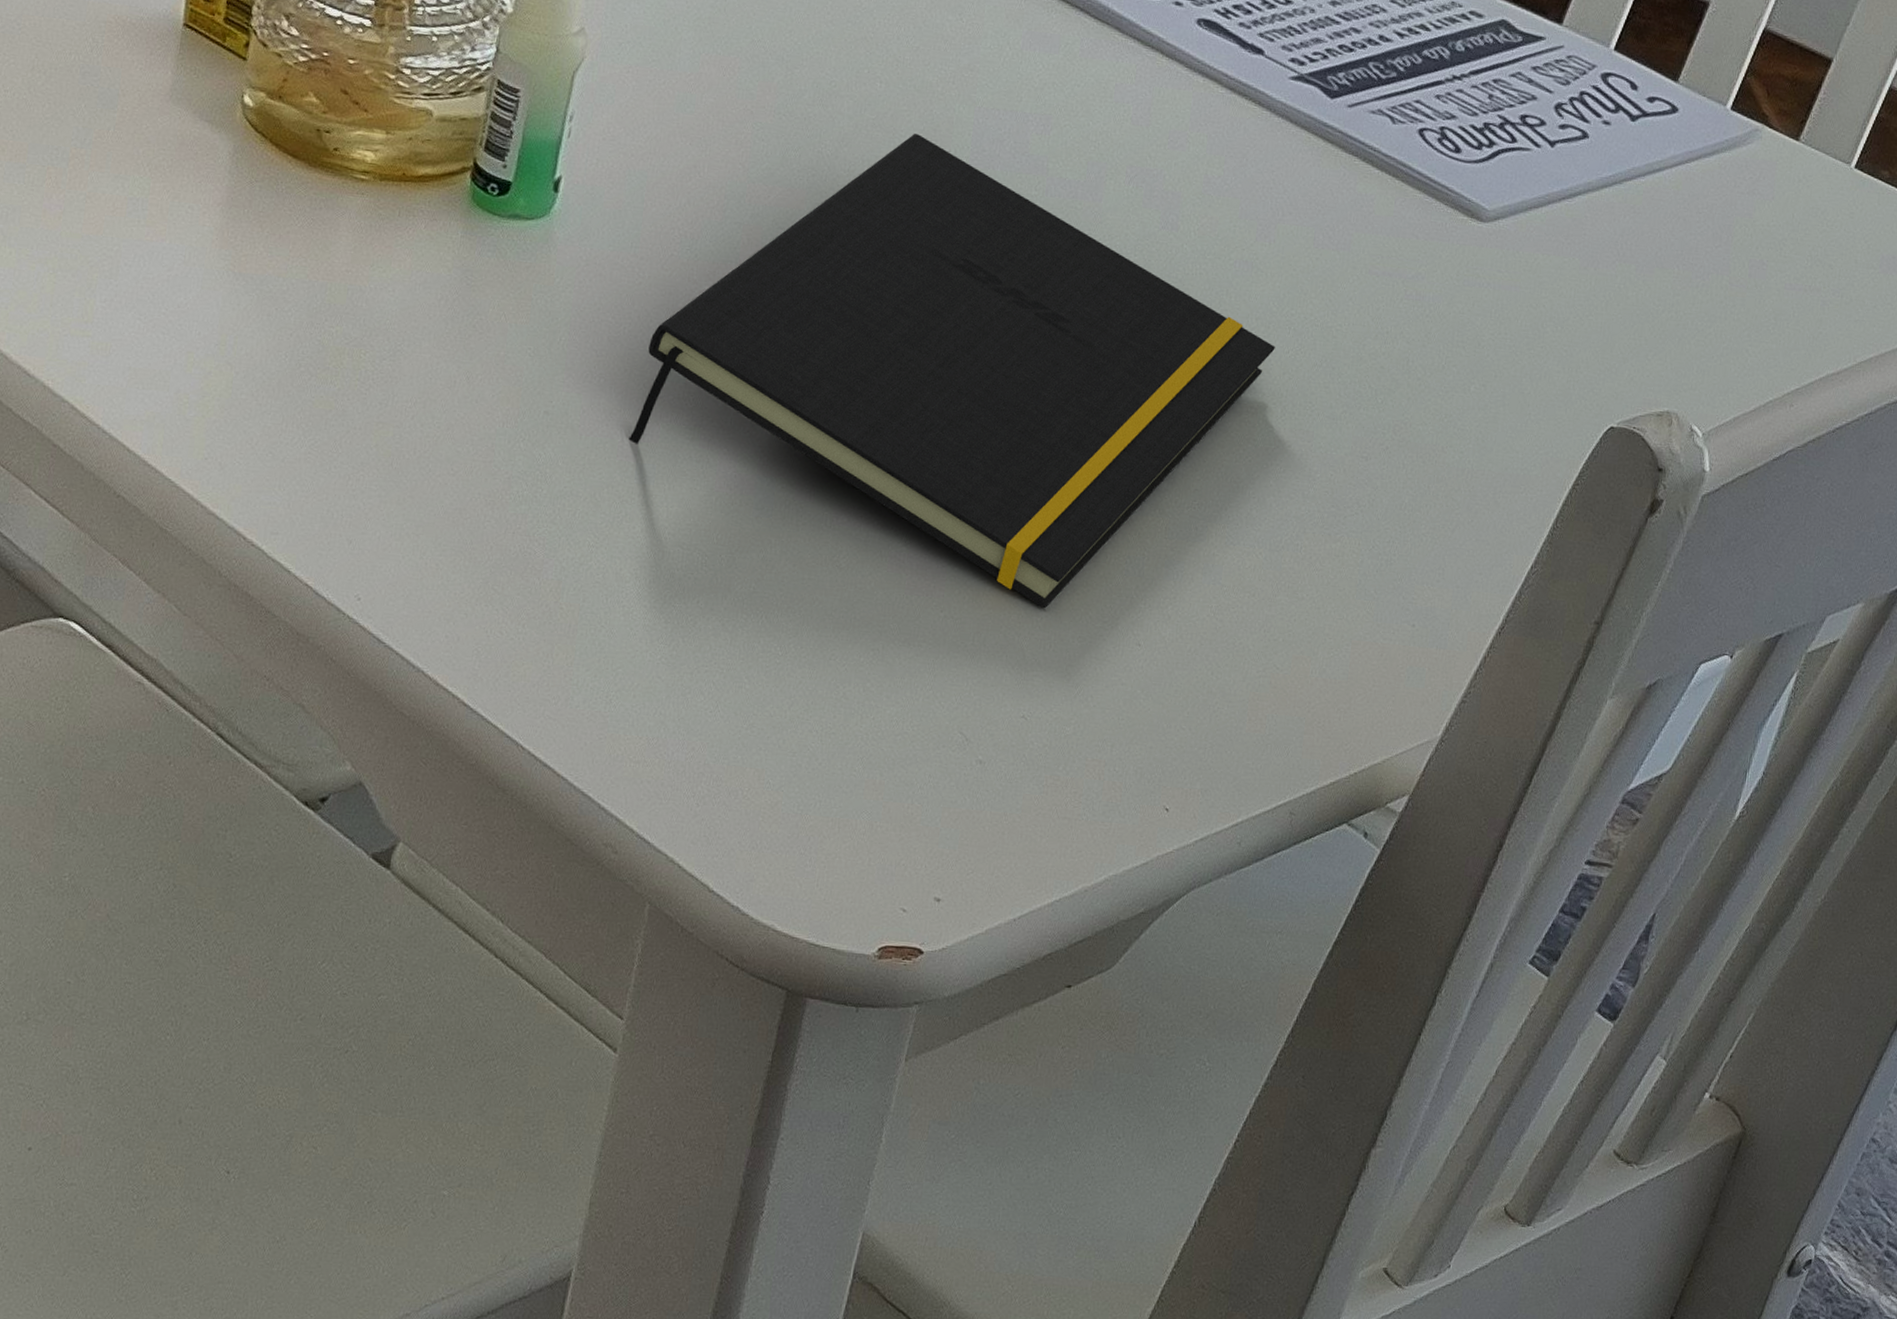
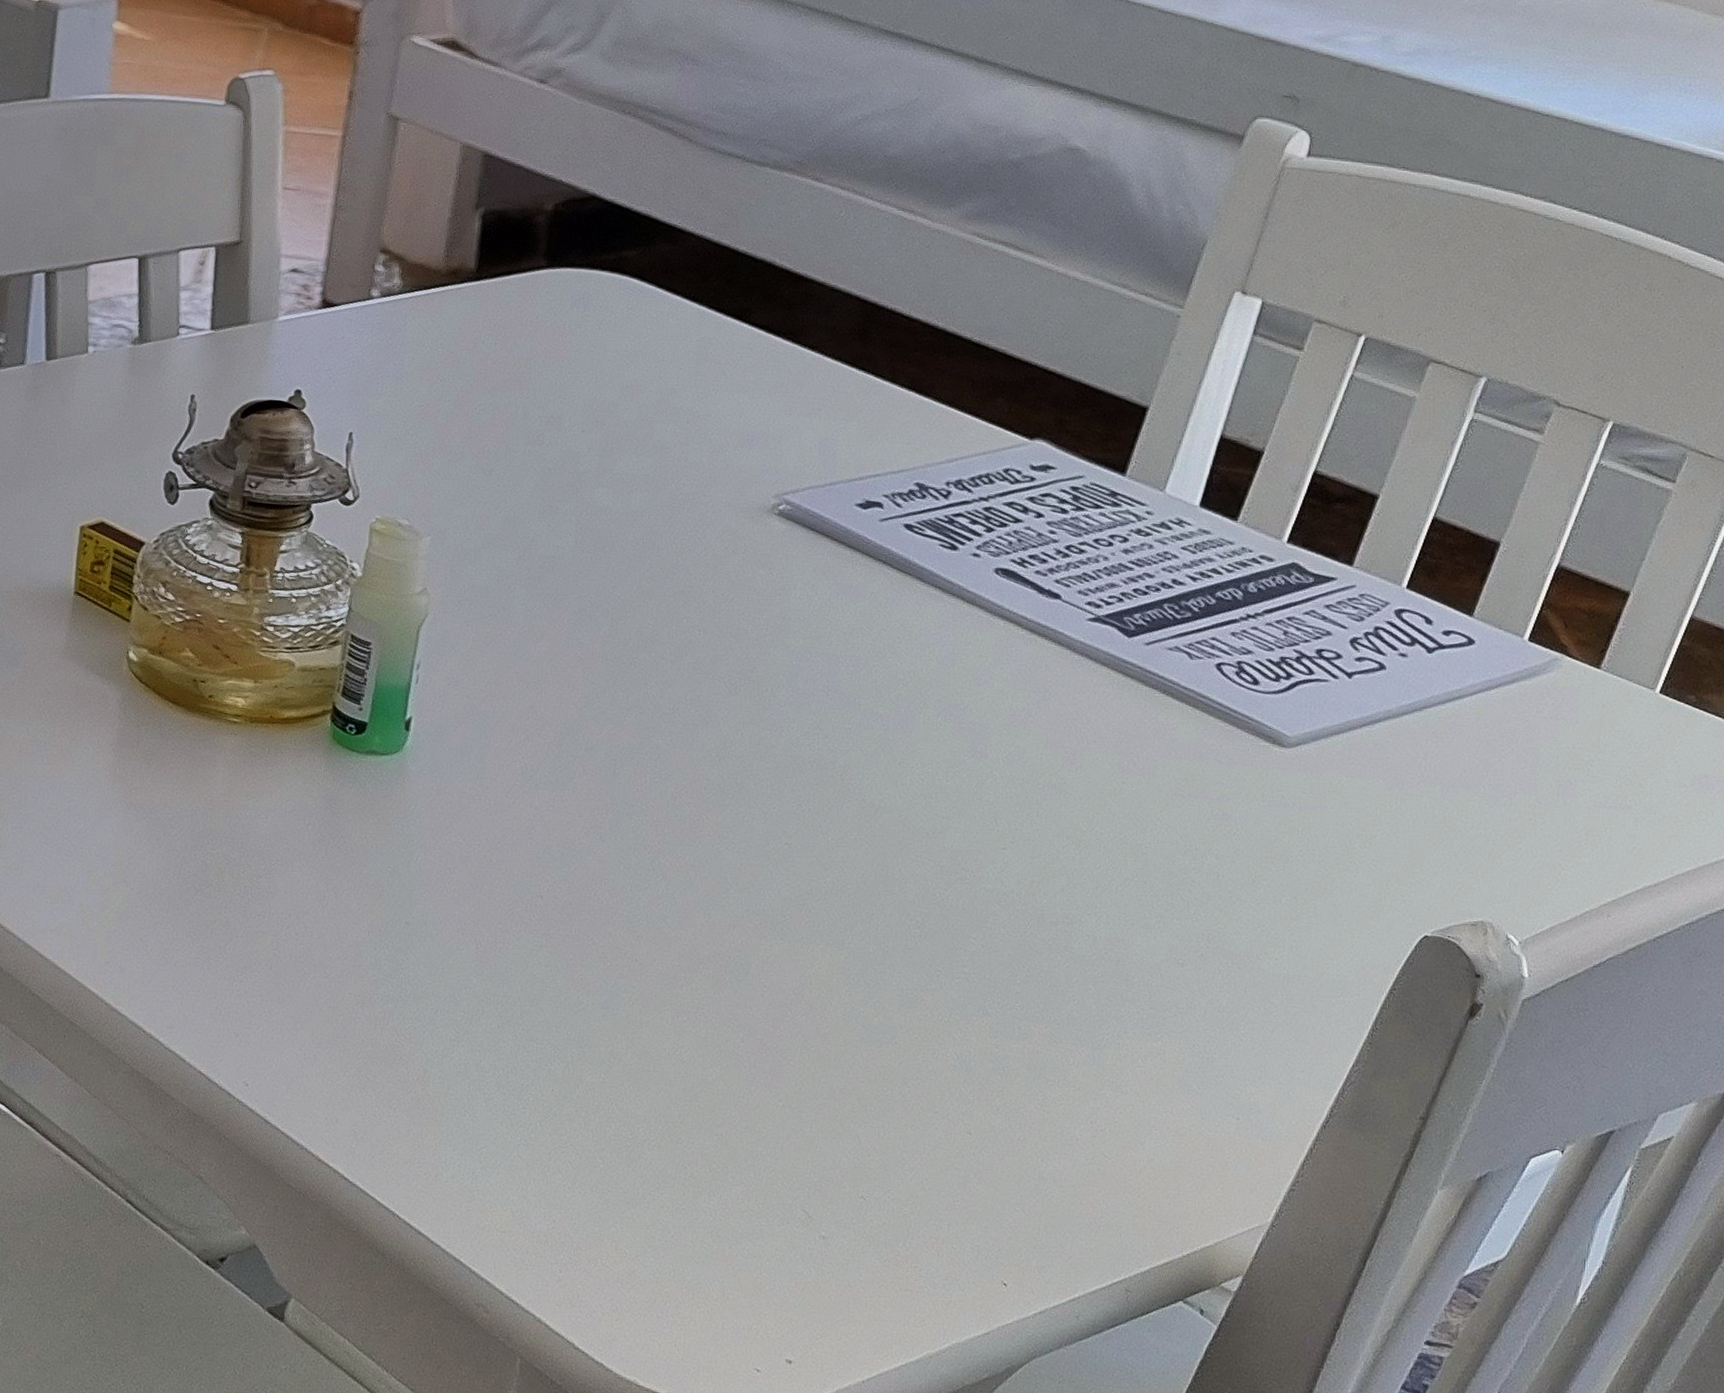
notepad: present [629,133,1275,609] -> none [483,674,1087,1100]

